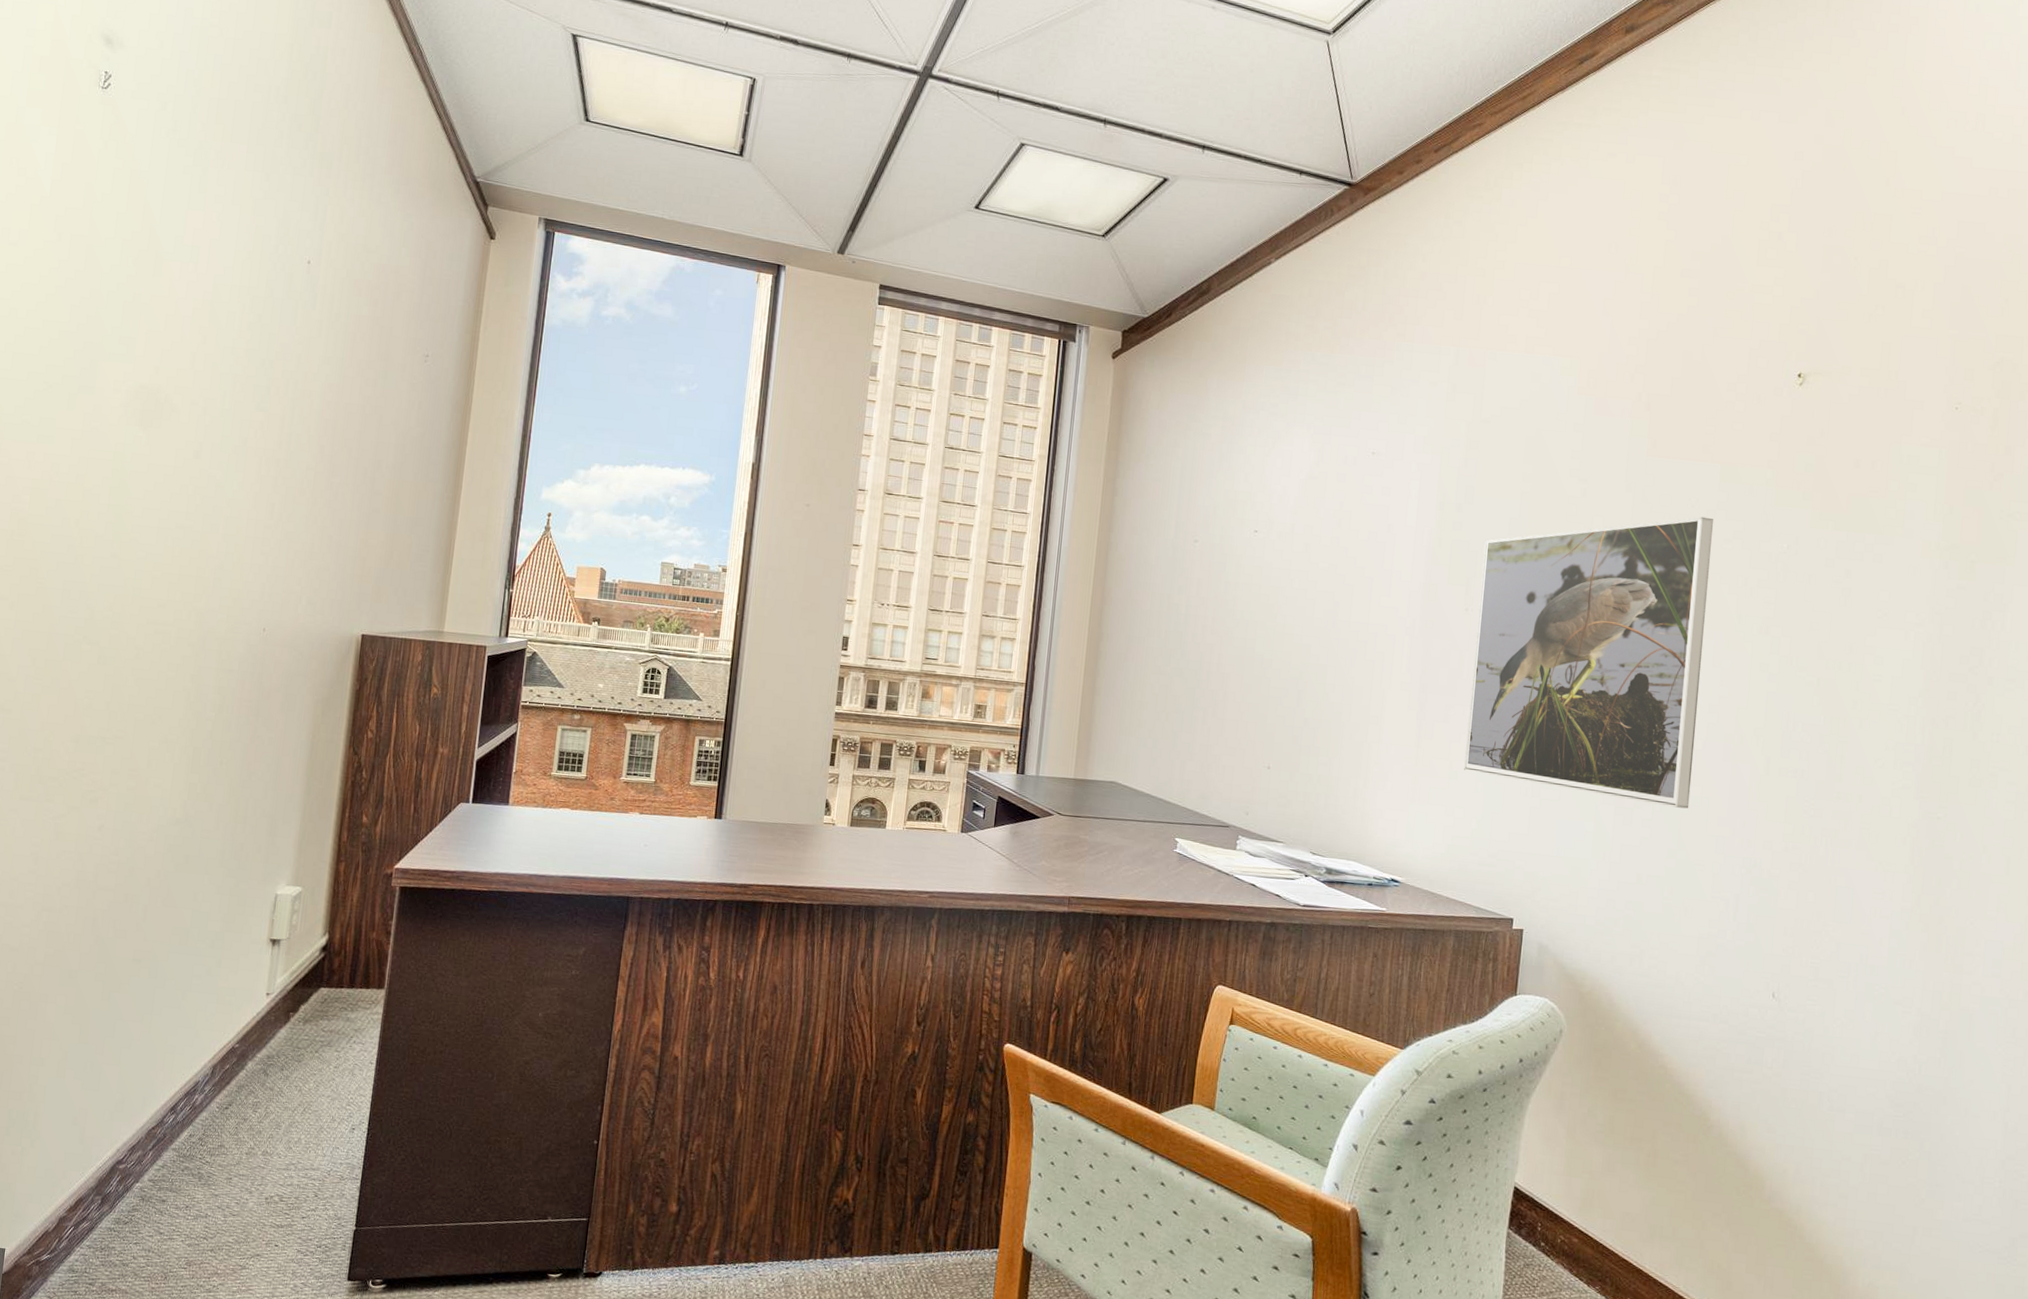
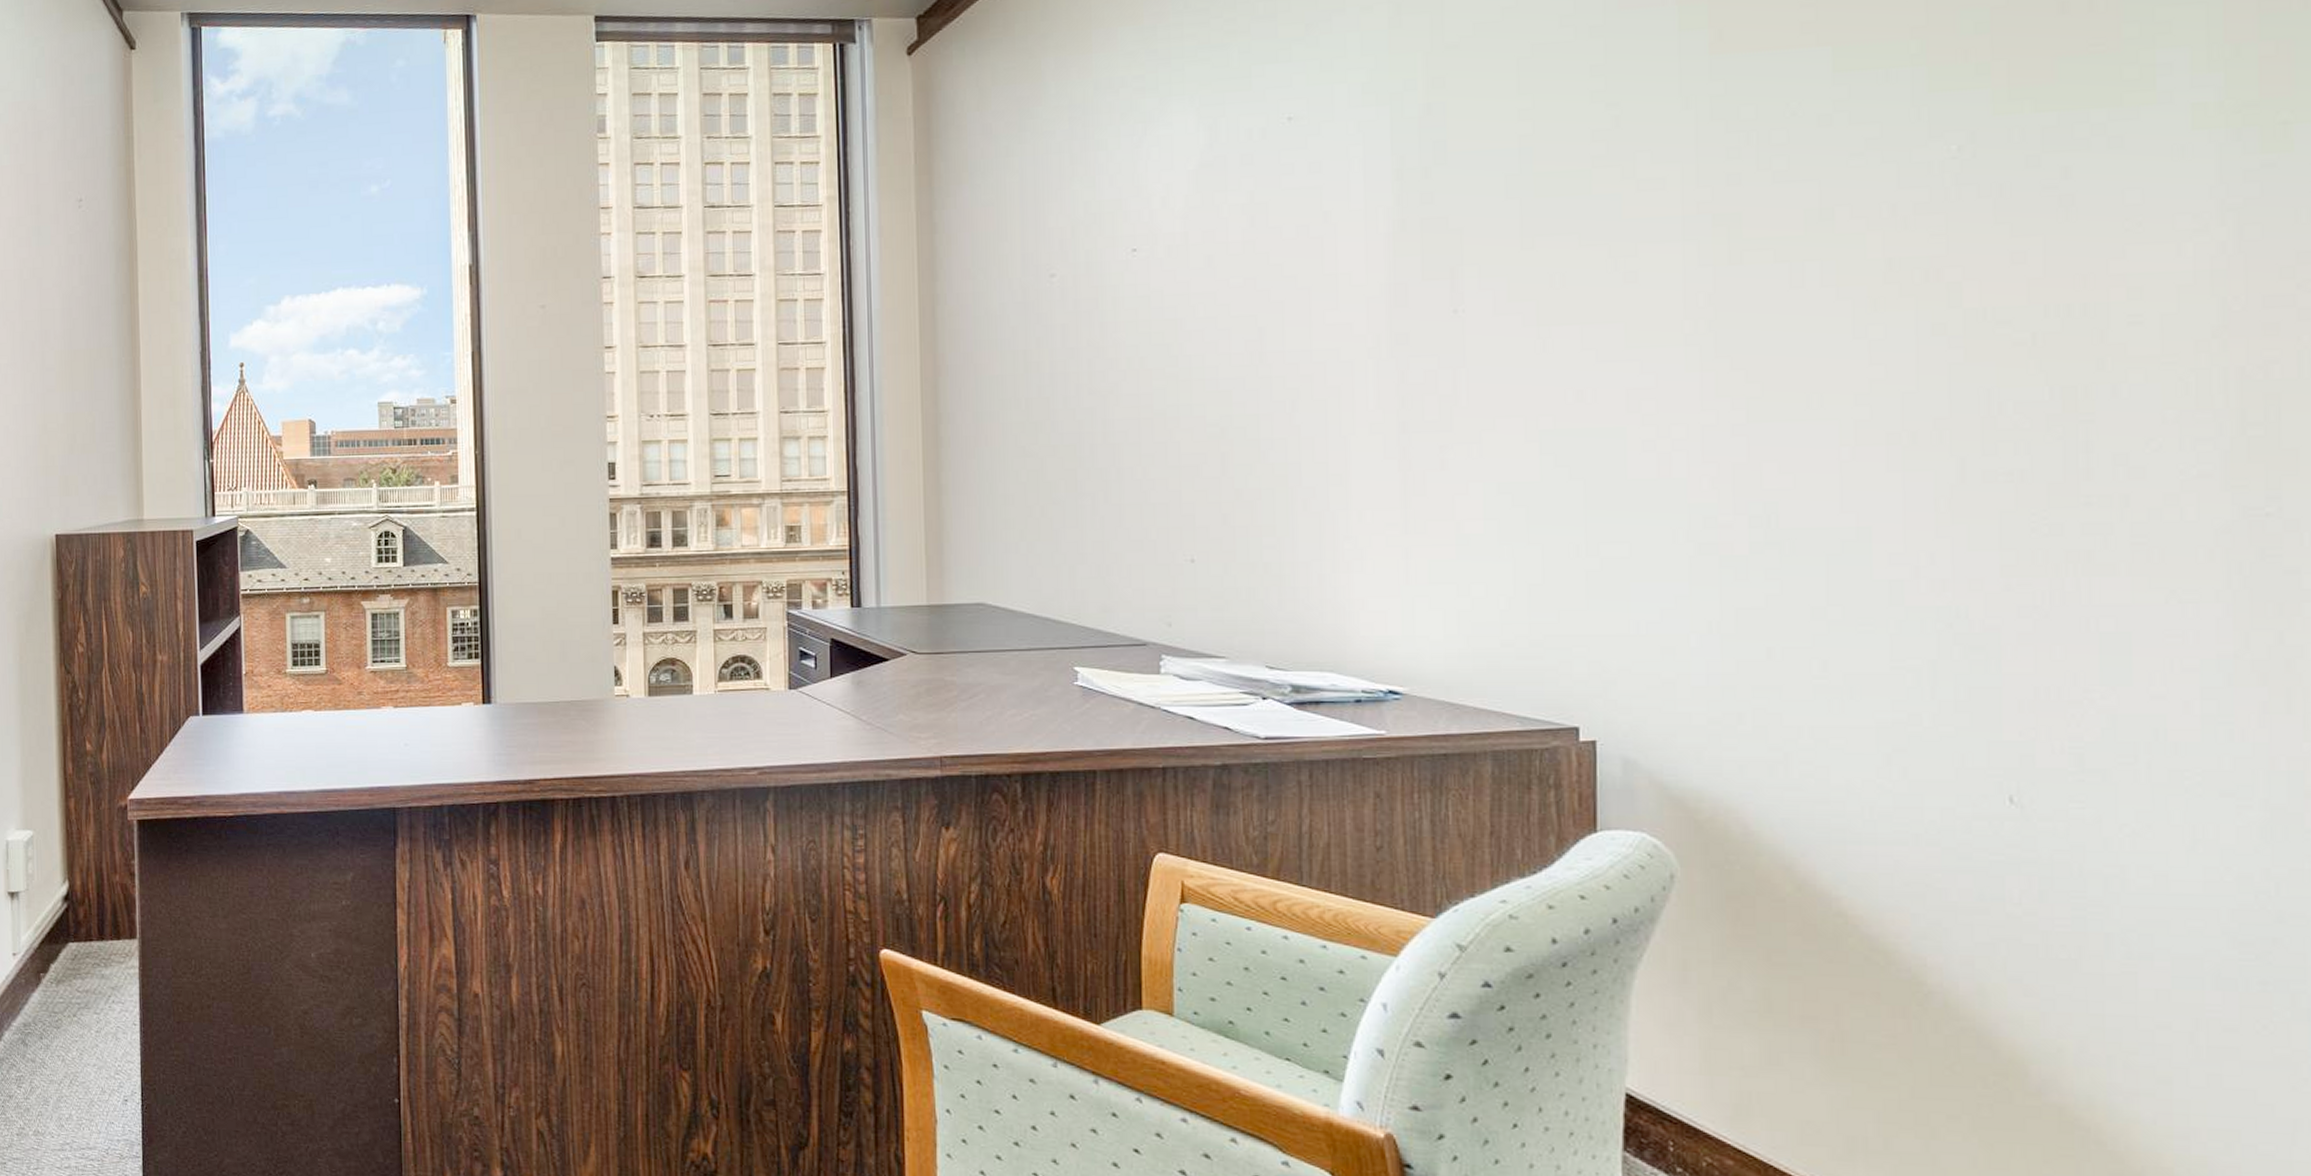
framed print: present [1464,516,1714,809] -> none [1471,126,1839,547]

